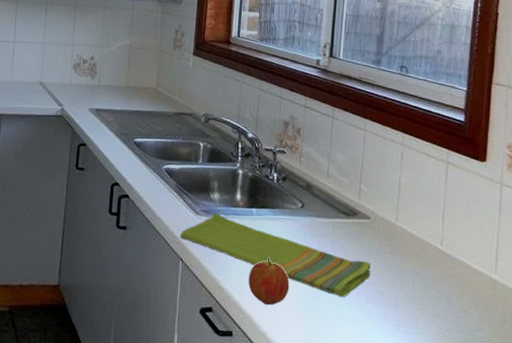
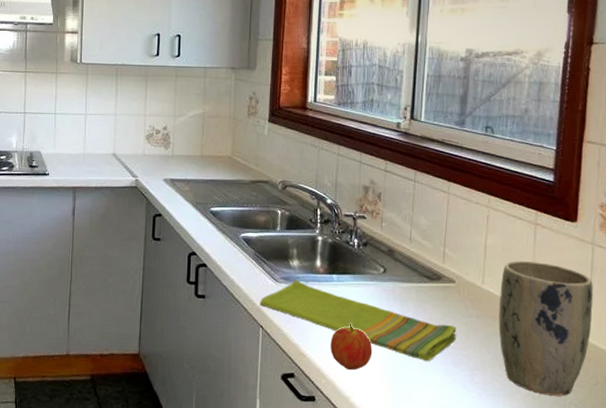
plant pot: none [411,198,501,334] -> present [498,260,593,396]

